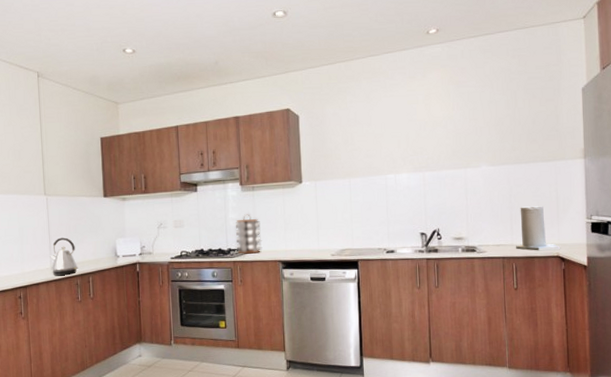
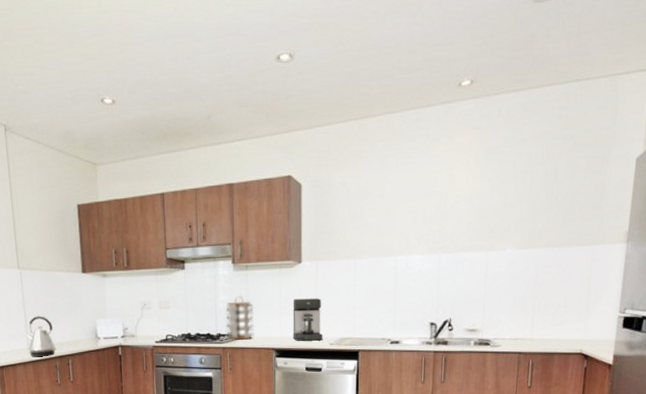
coffee maker: none [296,214,325,253] -> present [293,298,323,341]
paper towel: present [516,206,560,251] -> none [535,296,585,347]

